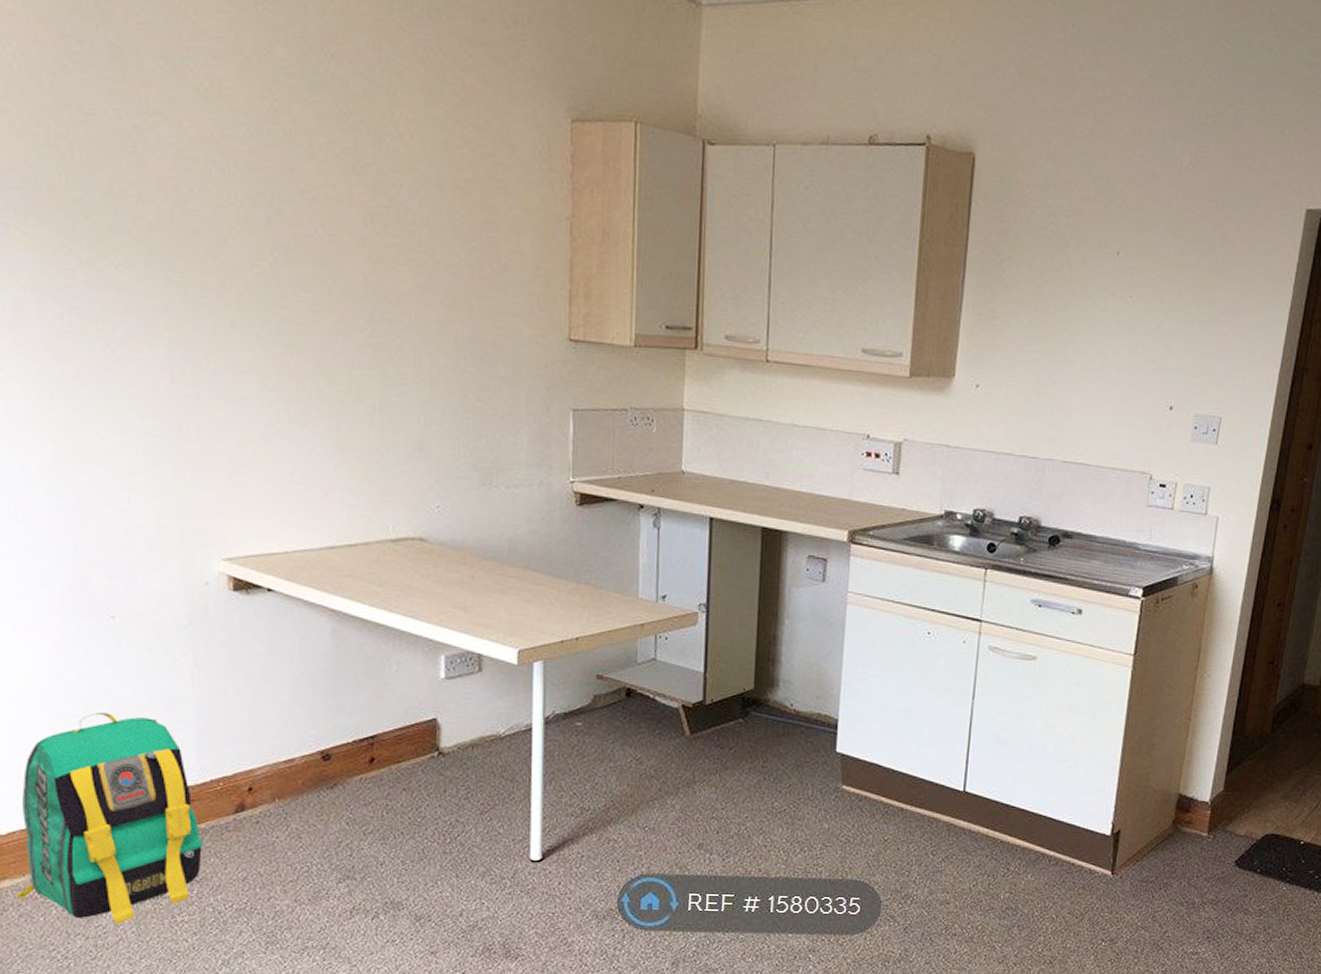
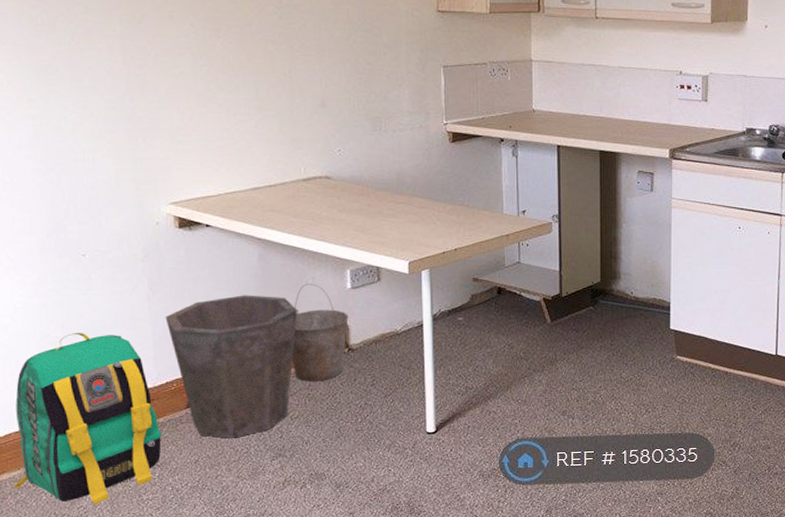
waste bin: none [212,678,377,853] -> present [165,295,297,439]
bucket: none [367,669,440,790] -> present [291,283,348,382]

